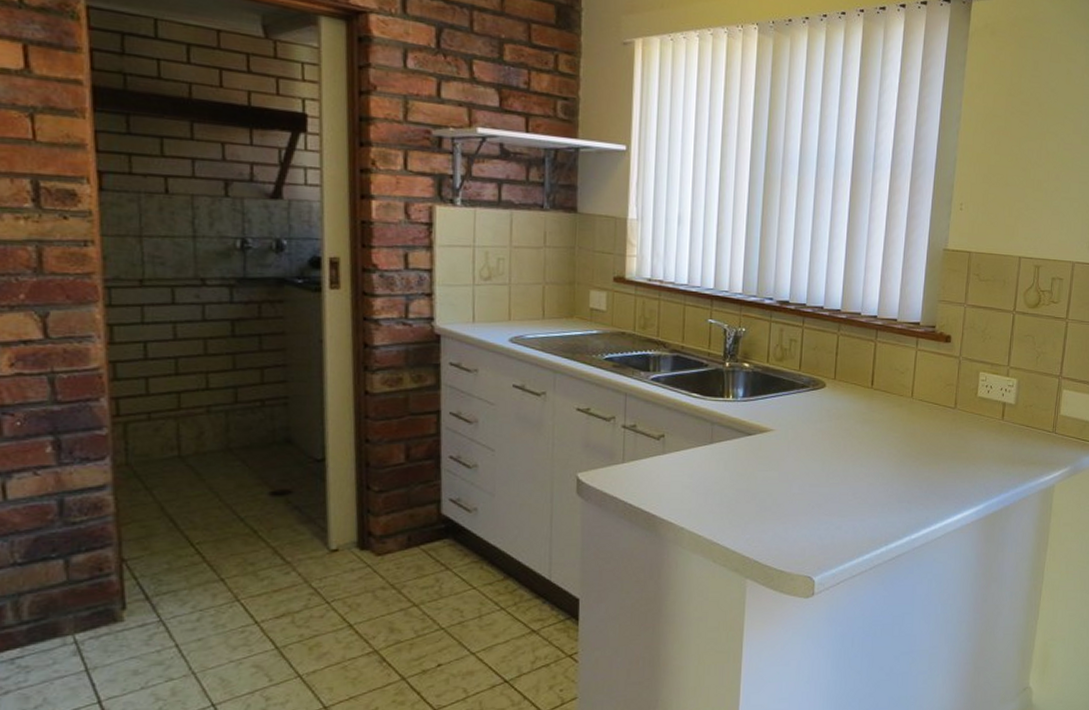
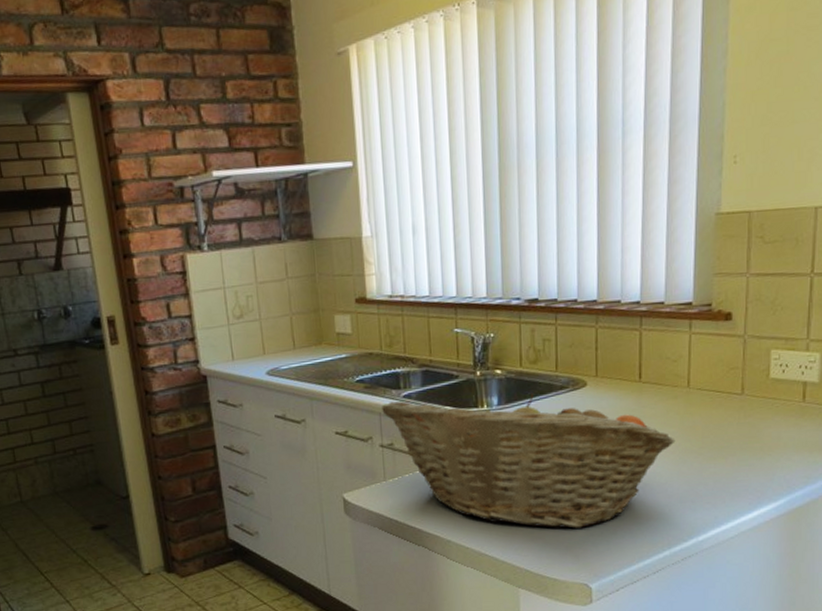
fruit basket: none [628,383,898,522] -> present [382,392,676,528]

